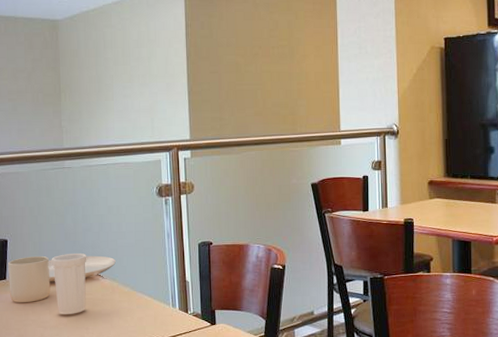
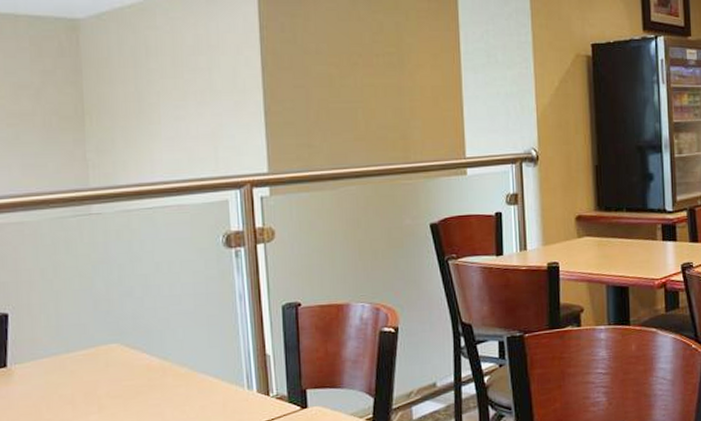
mug: present [8,255,51,303] -> none [10,332,74,398]
plate: present [48,255,116,282] -> none [69,328,167,367]
cup: present [51,252,87,314] -> none [73,325,126,409]

